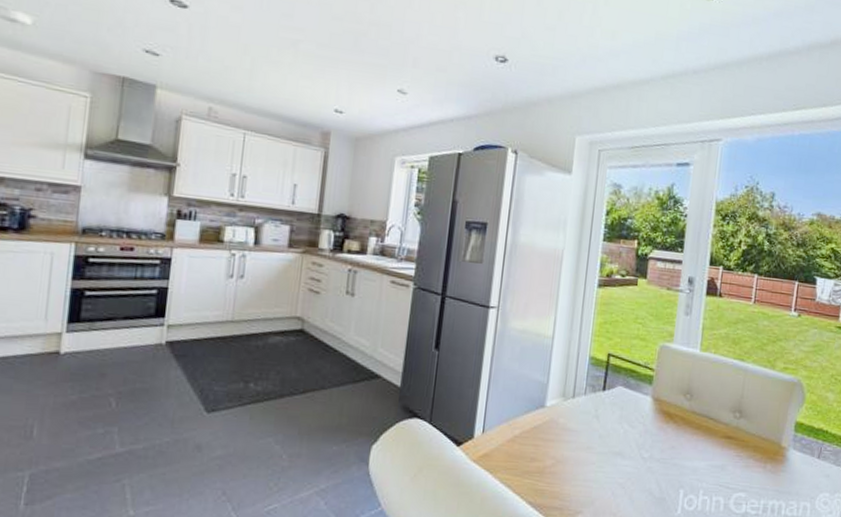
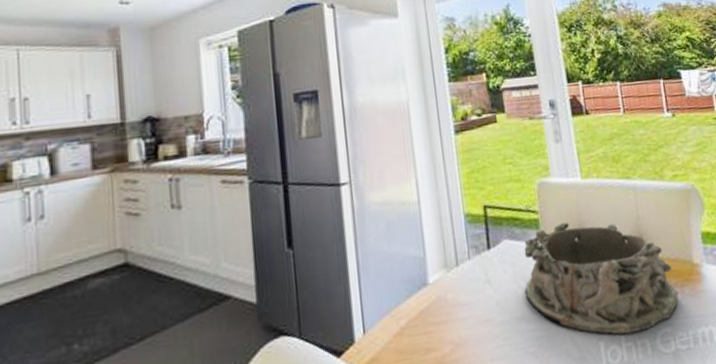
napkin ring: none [625,384,761,490] -> present [524,222,678,335]

